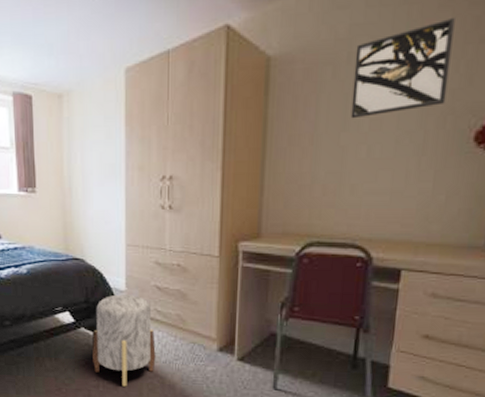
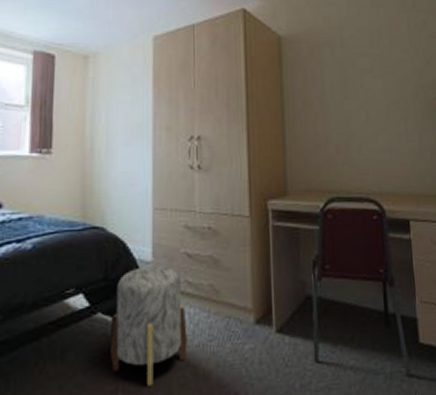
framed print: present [350,16,455,119] -> none [345,18,415,89]

